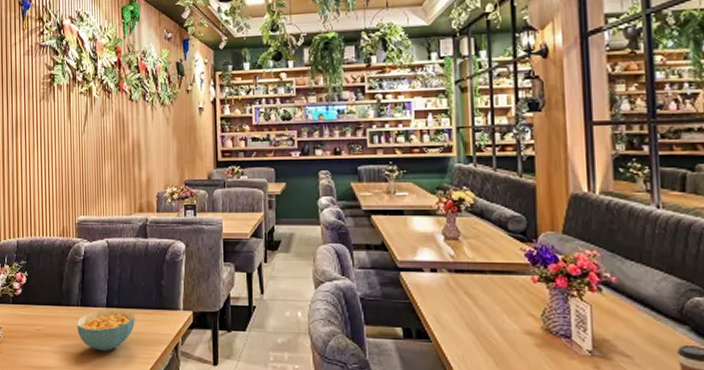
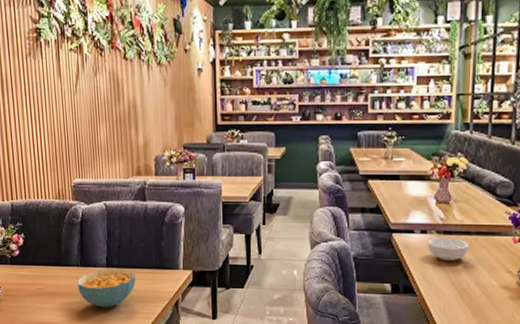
cereal bowl: none [439,276,484,302] -> present [428,237,469,261]

